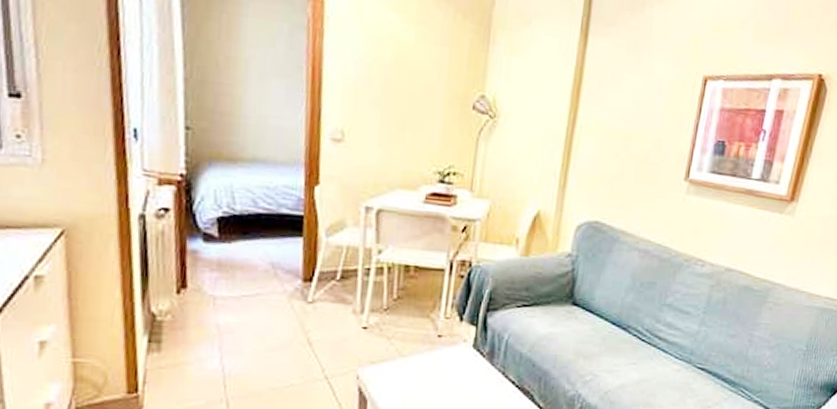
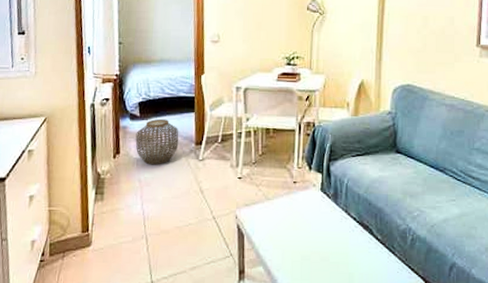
woven basket: none [211,243,279,306] -> present [135,119,179,165]

